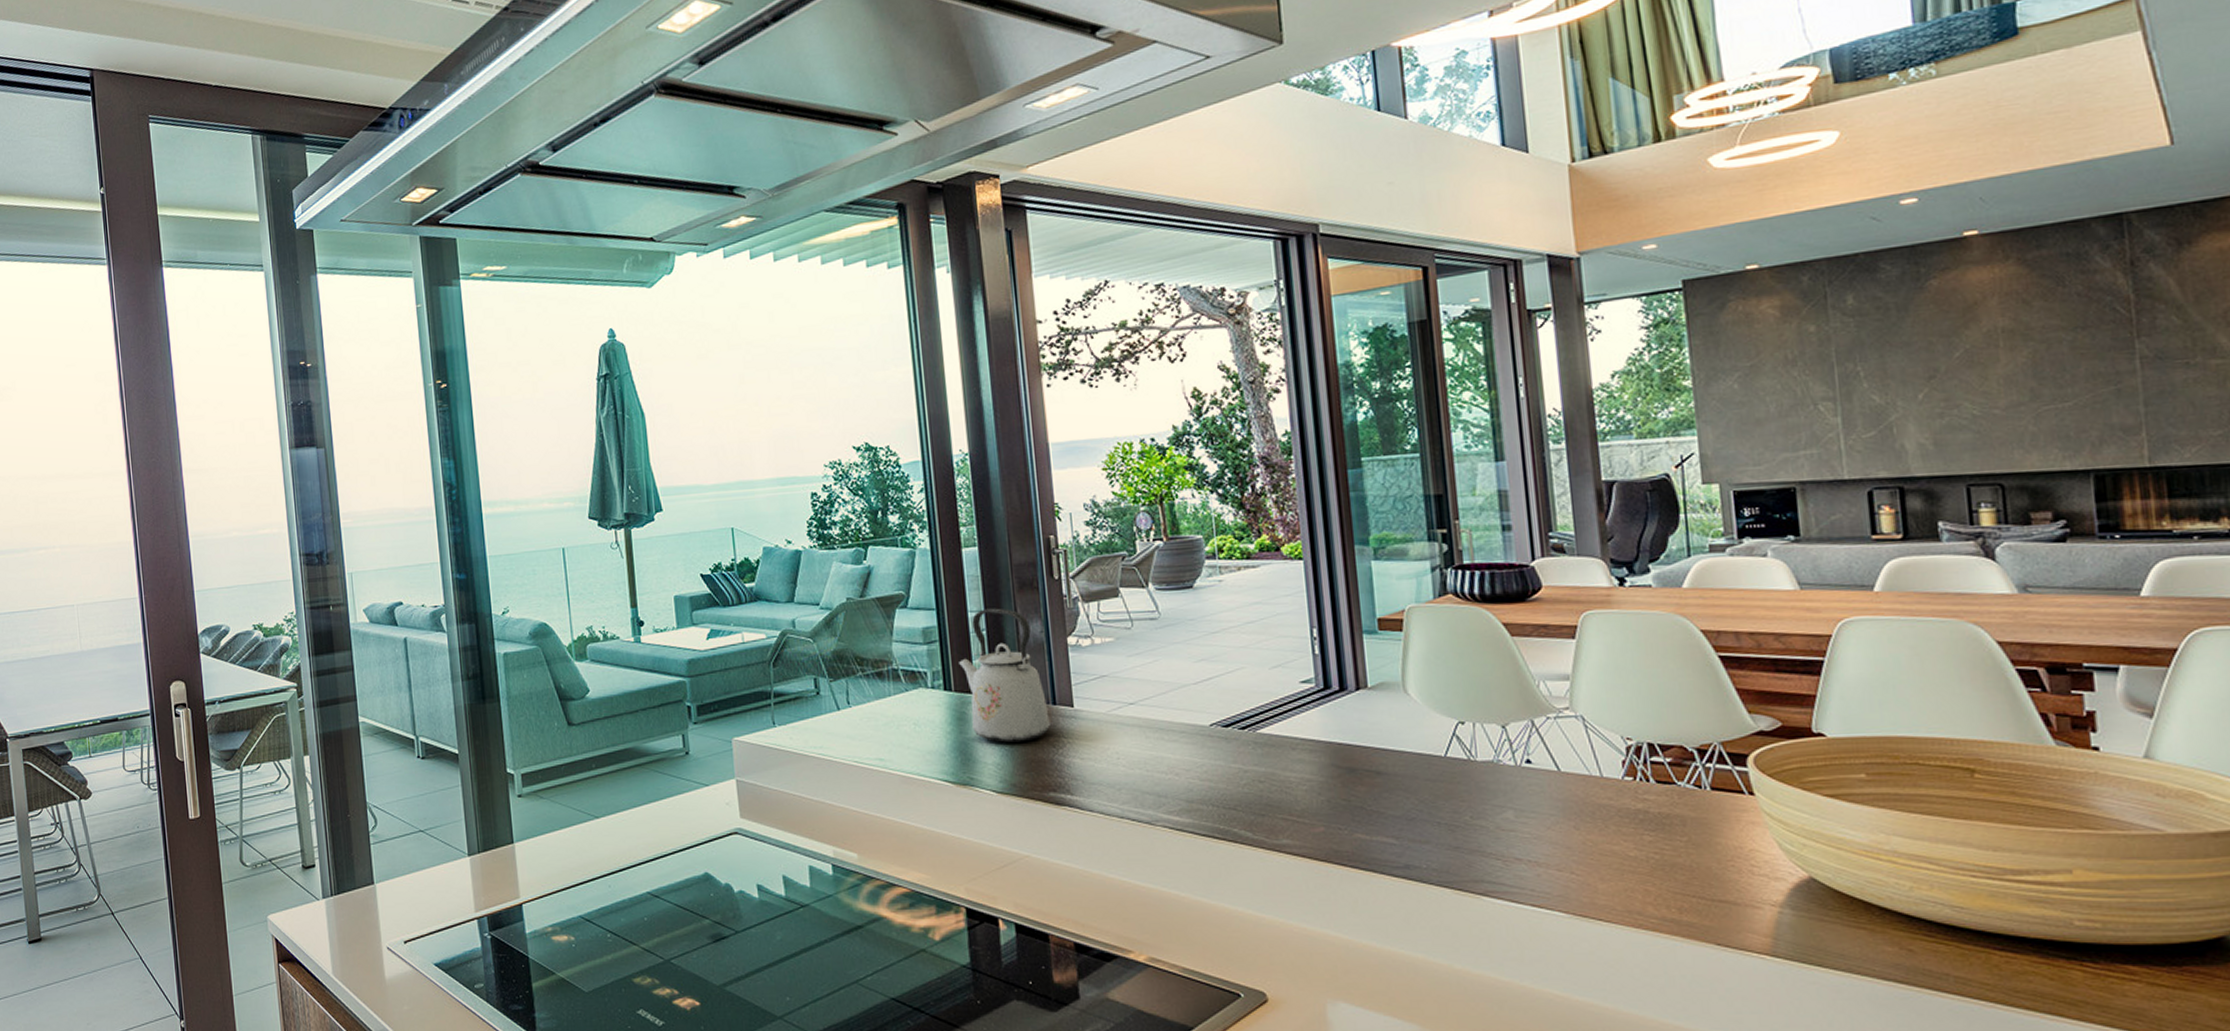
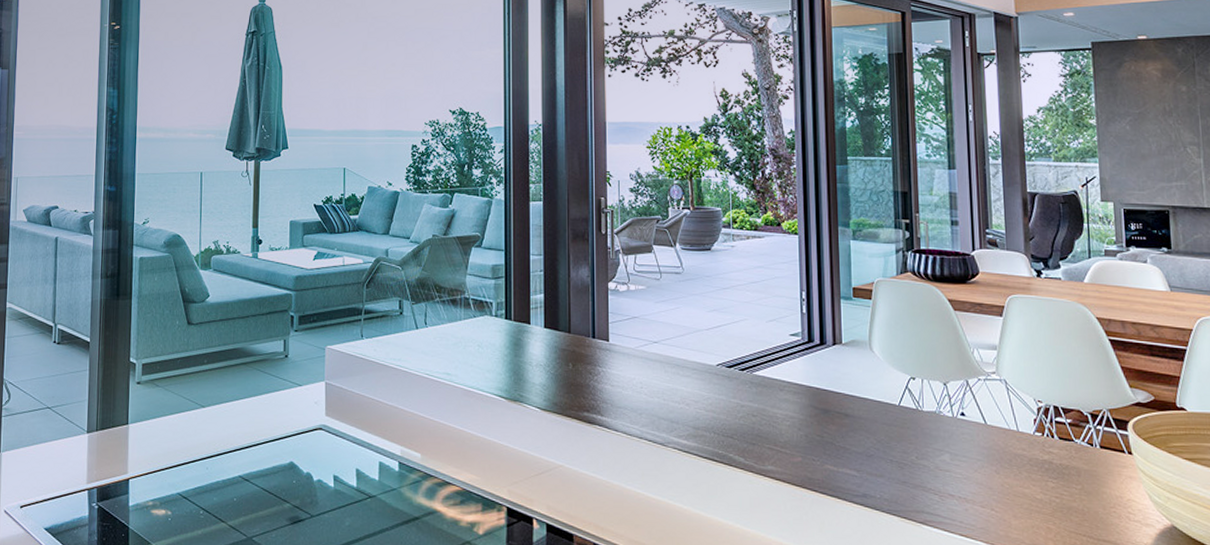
kettle: present [959,608,1050,743] -> none [519,253,589,368]

